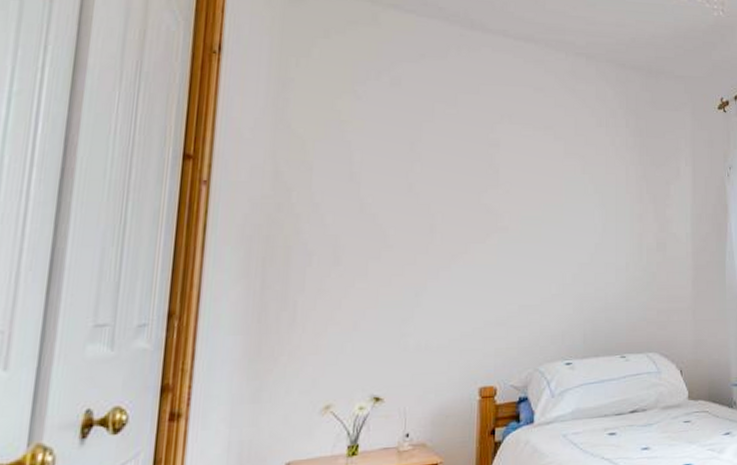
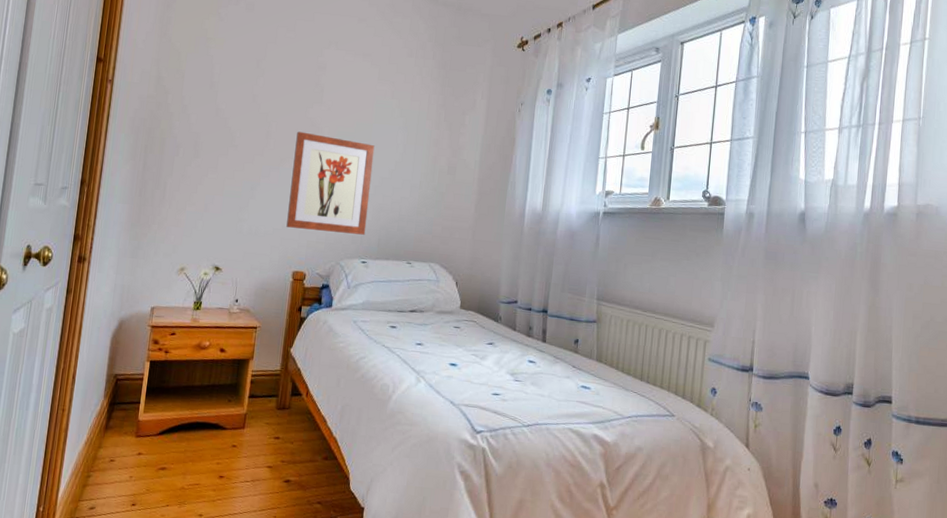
wall art: none [466,221,568,336] -> present [286,131,375,235]

